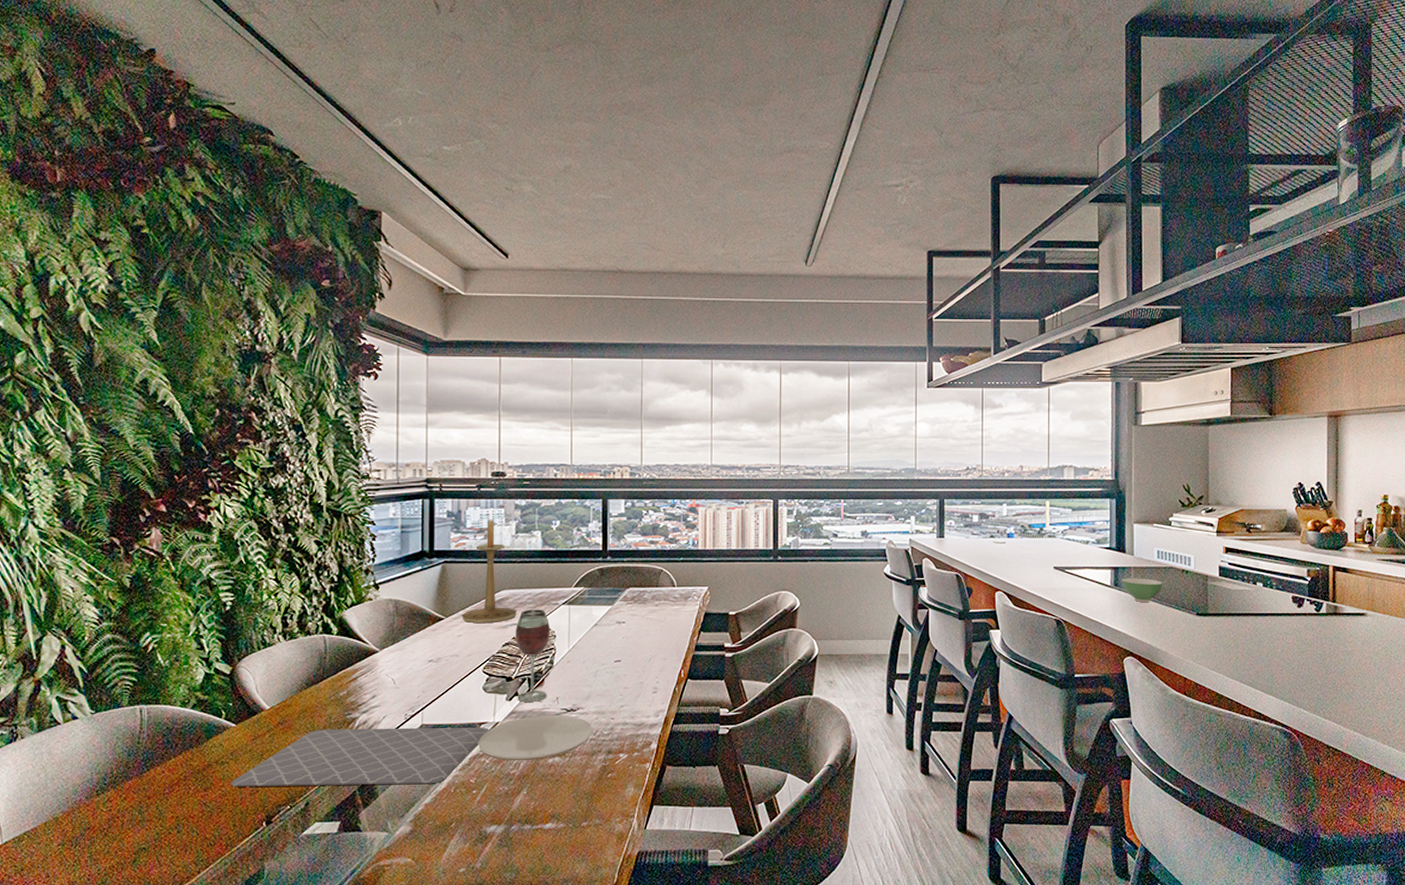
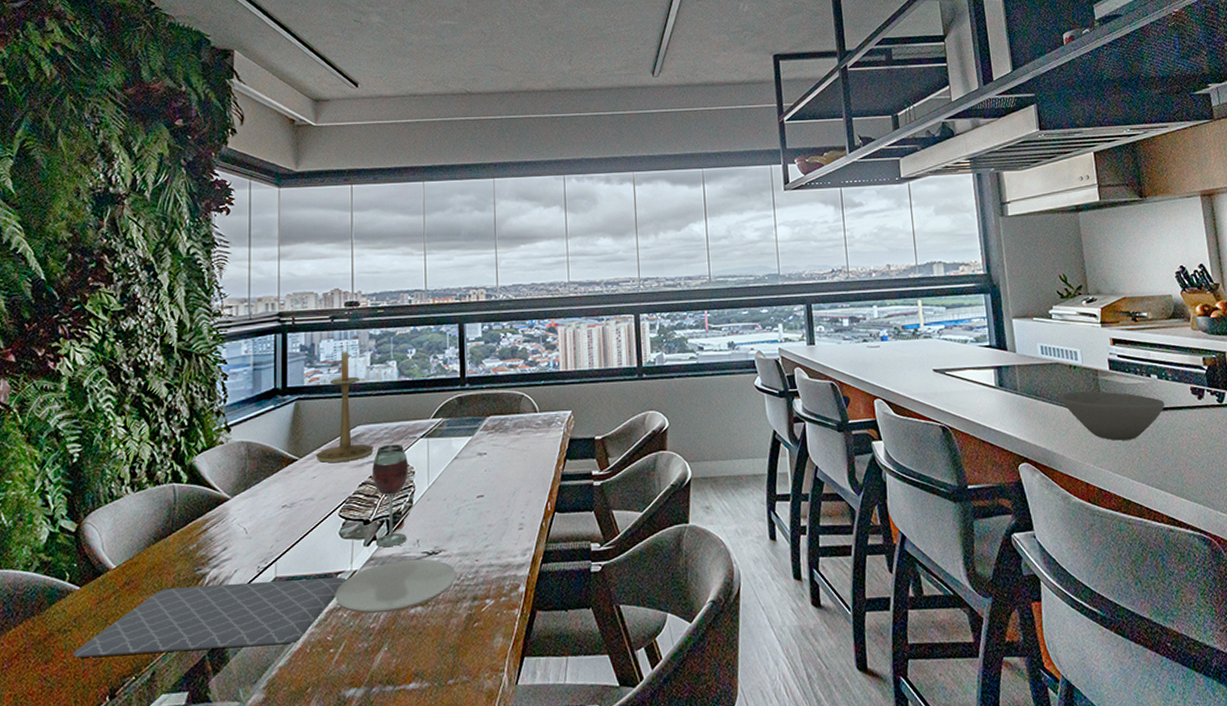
bowl: present [1121,578,1163,603] -> none [1006,376,1051,403]
bowl: none [1170,595,1266,641] -> present [1060,391,1165,441]

